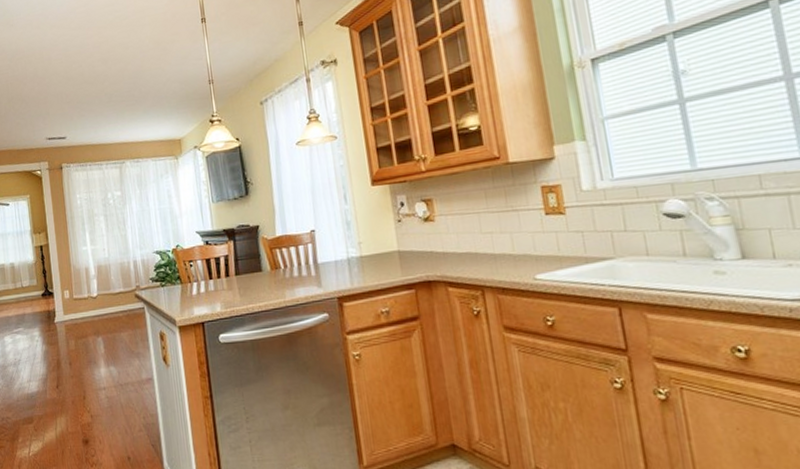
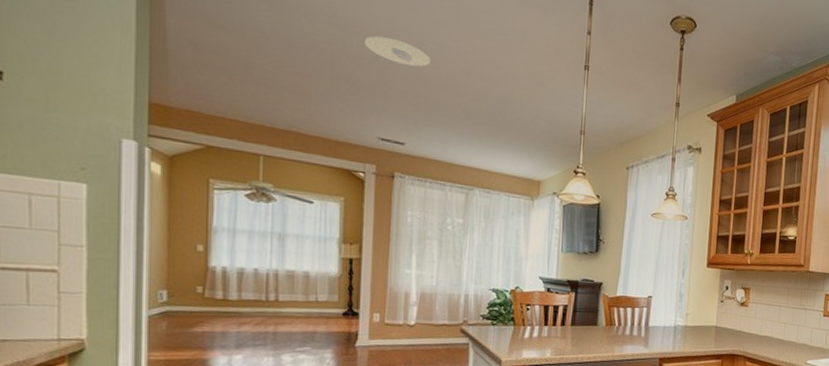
recessed light: none [26,53,75,73] -> present [364,36,431,67]

